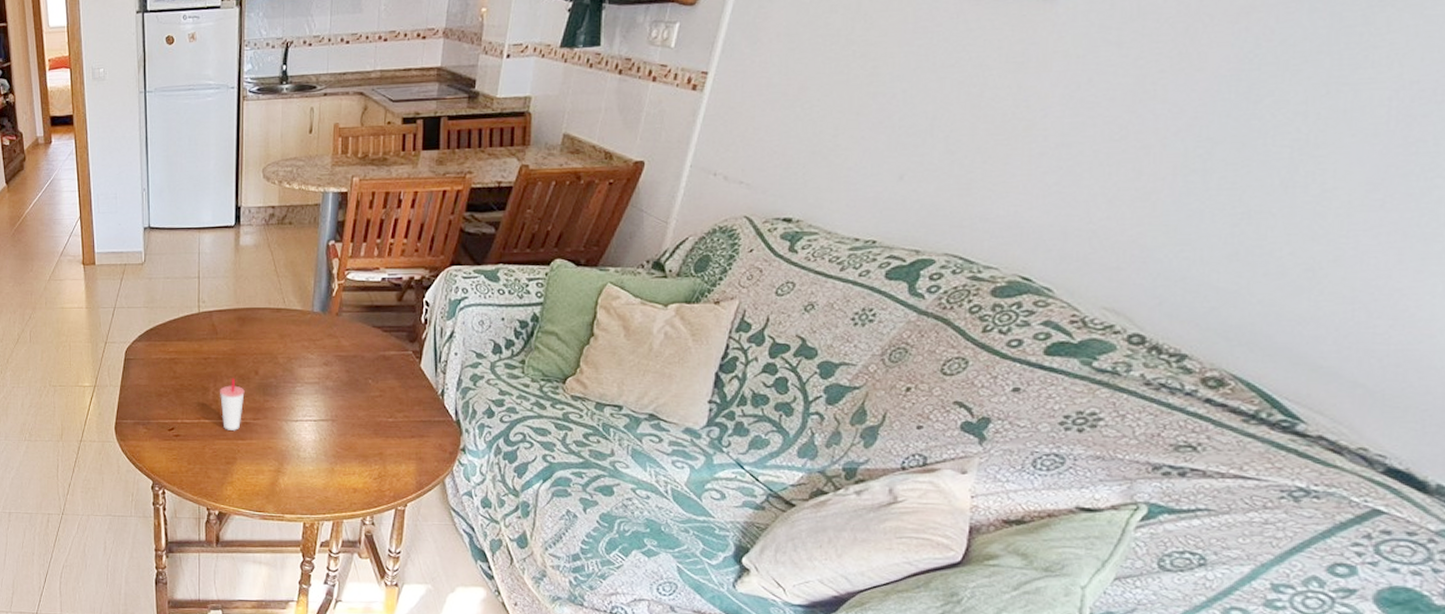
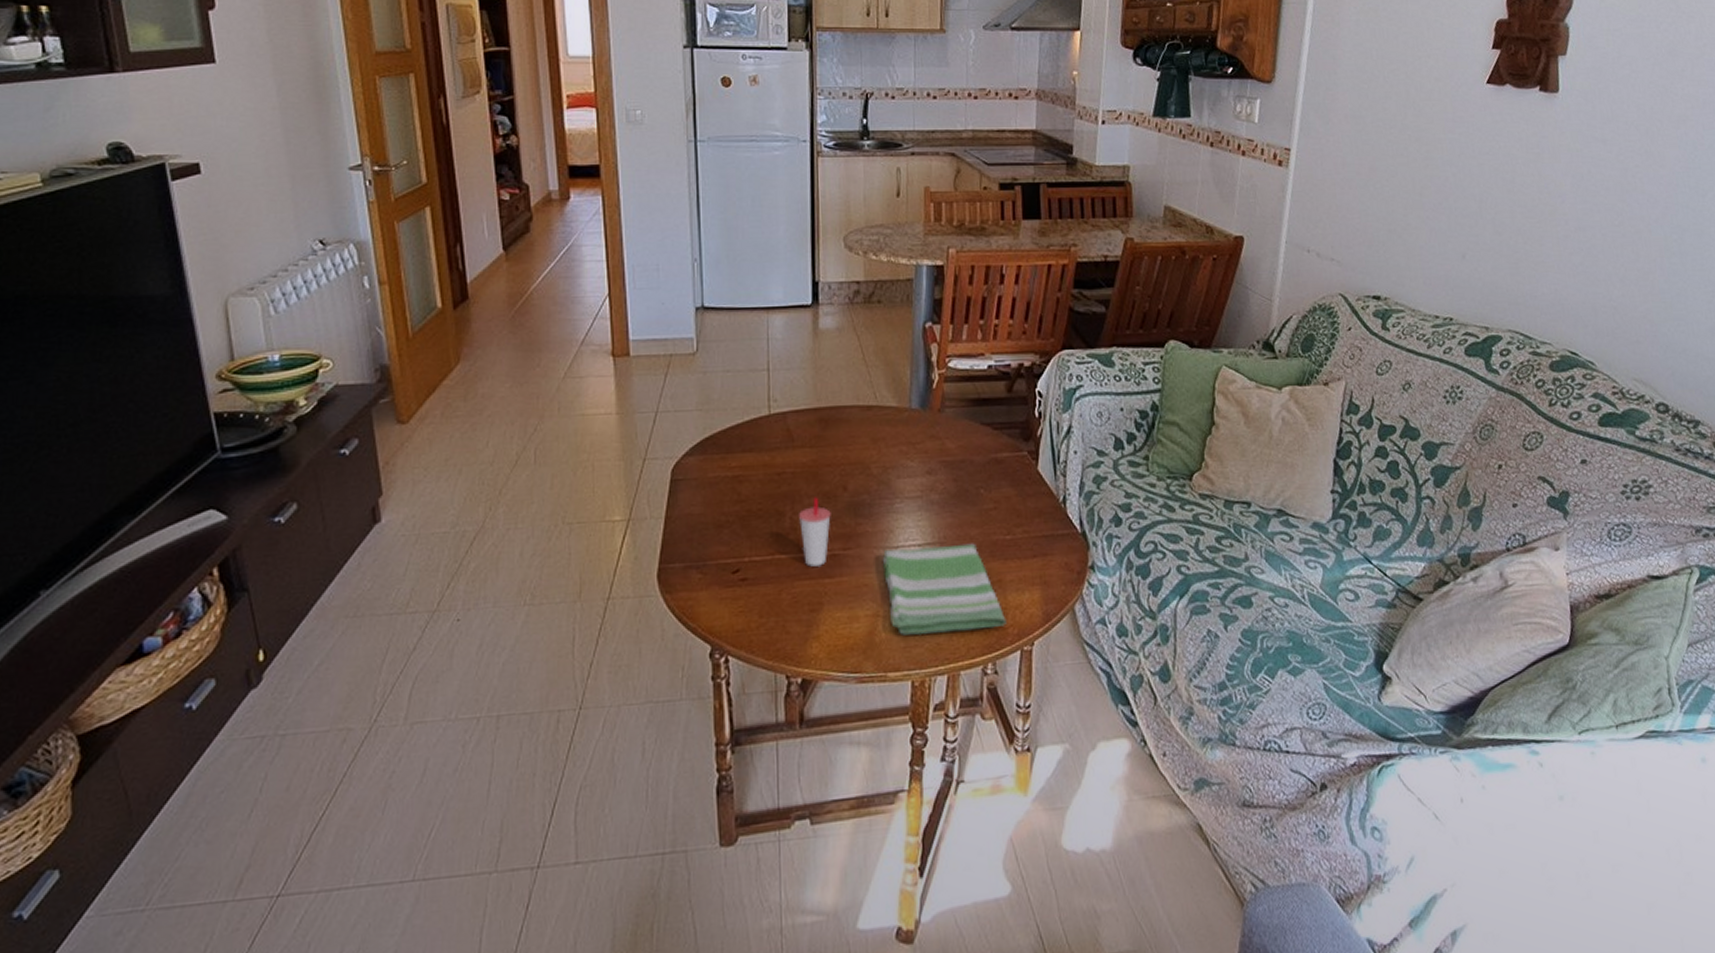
dish towel: none [284,421,385,490] -> present [882,543,1007,635]

